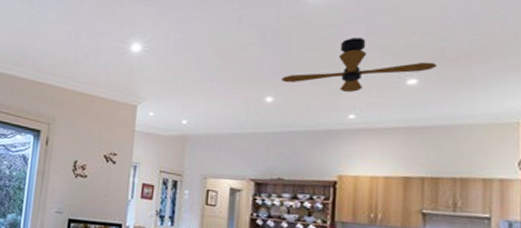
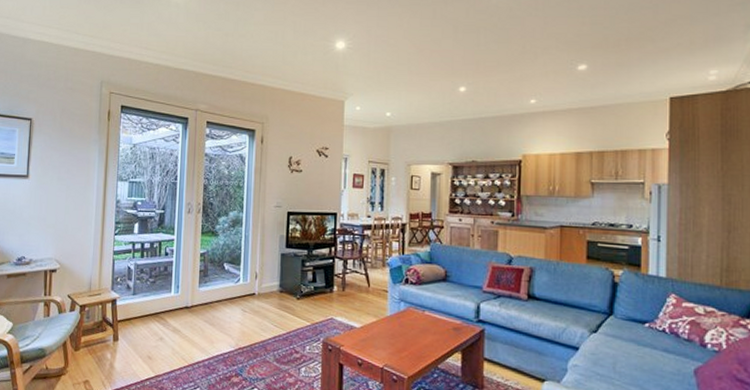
ceiling fan: present [282,38,438,92] -> none [473,29,603,79]

